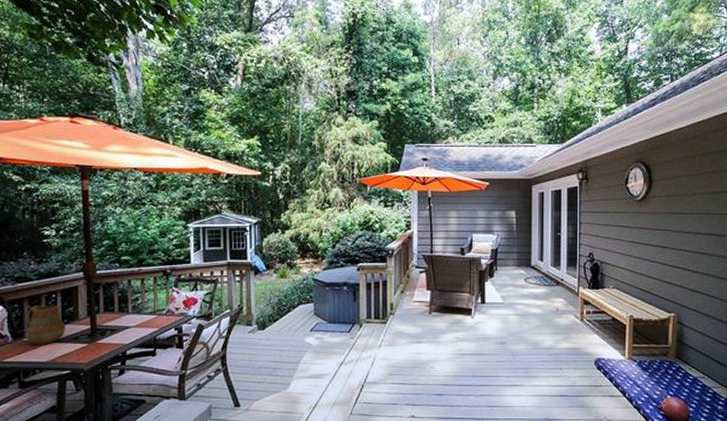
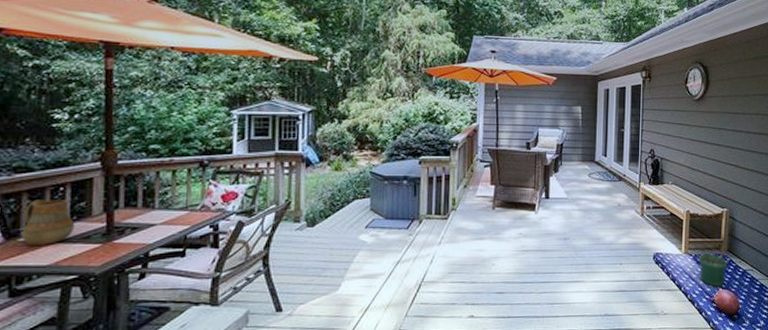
planter: none [641,355,678,395] -> present [696,249,729,287]

